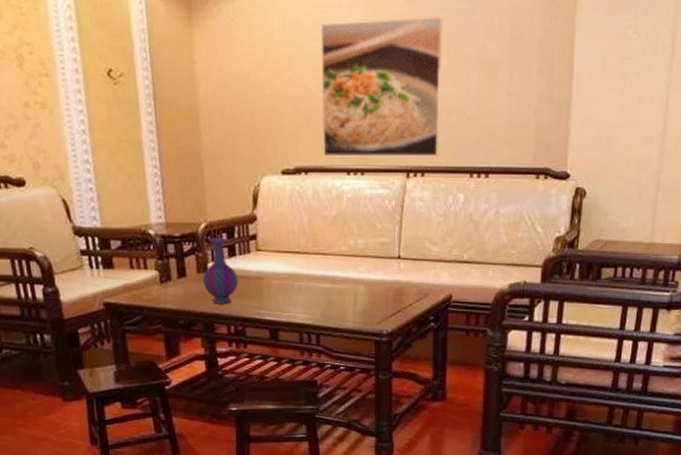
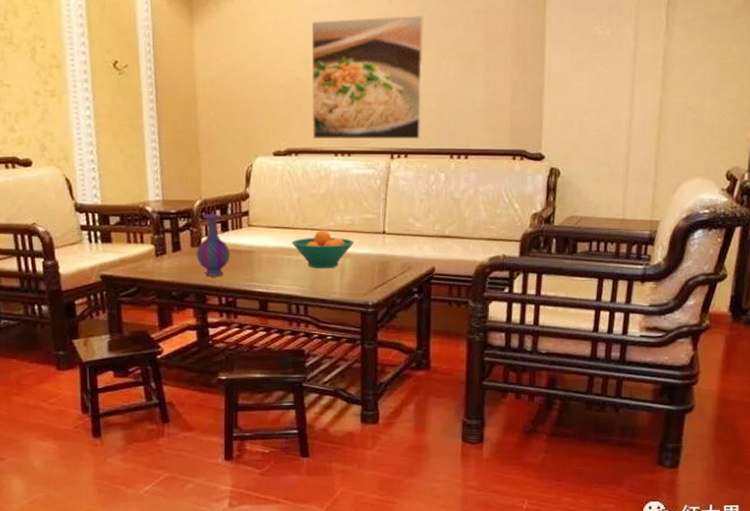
fruit bowl: none [302,254,368,296] -> present [291,230,355,269]

